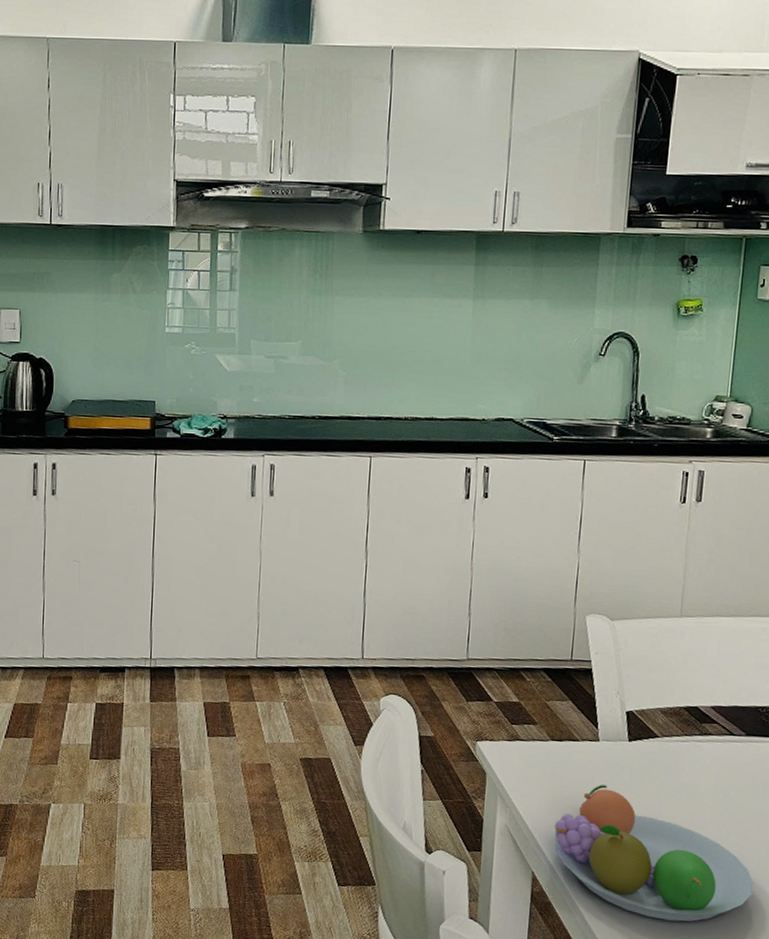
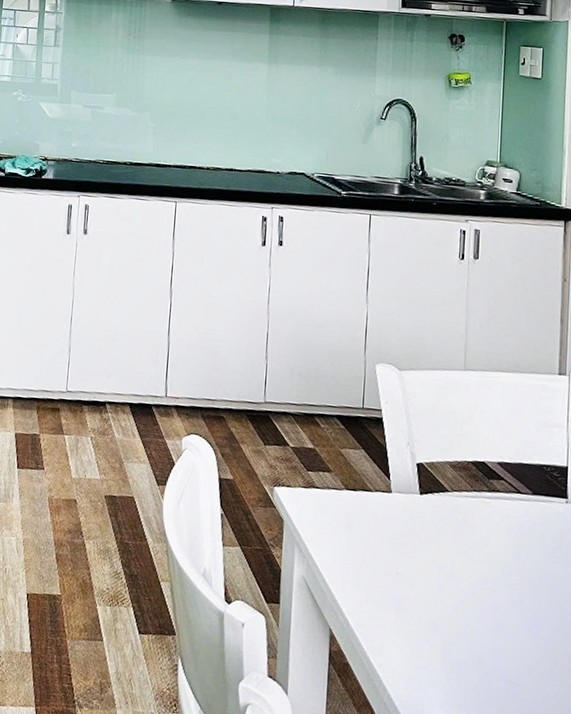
fruit bowl: present [553,785,754,922] -> none [350,538,549,693]

